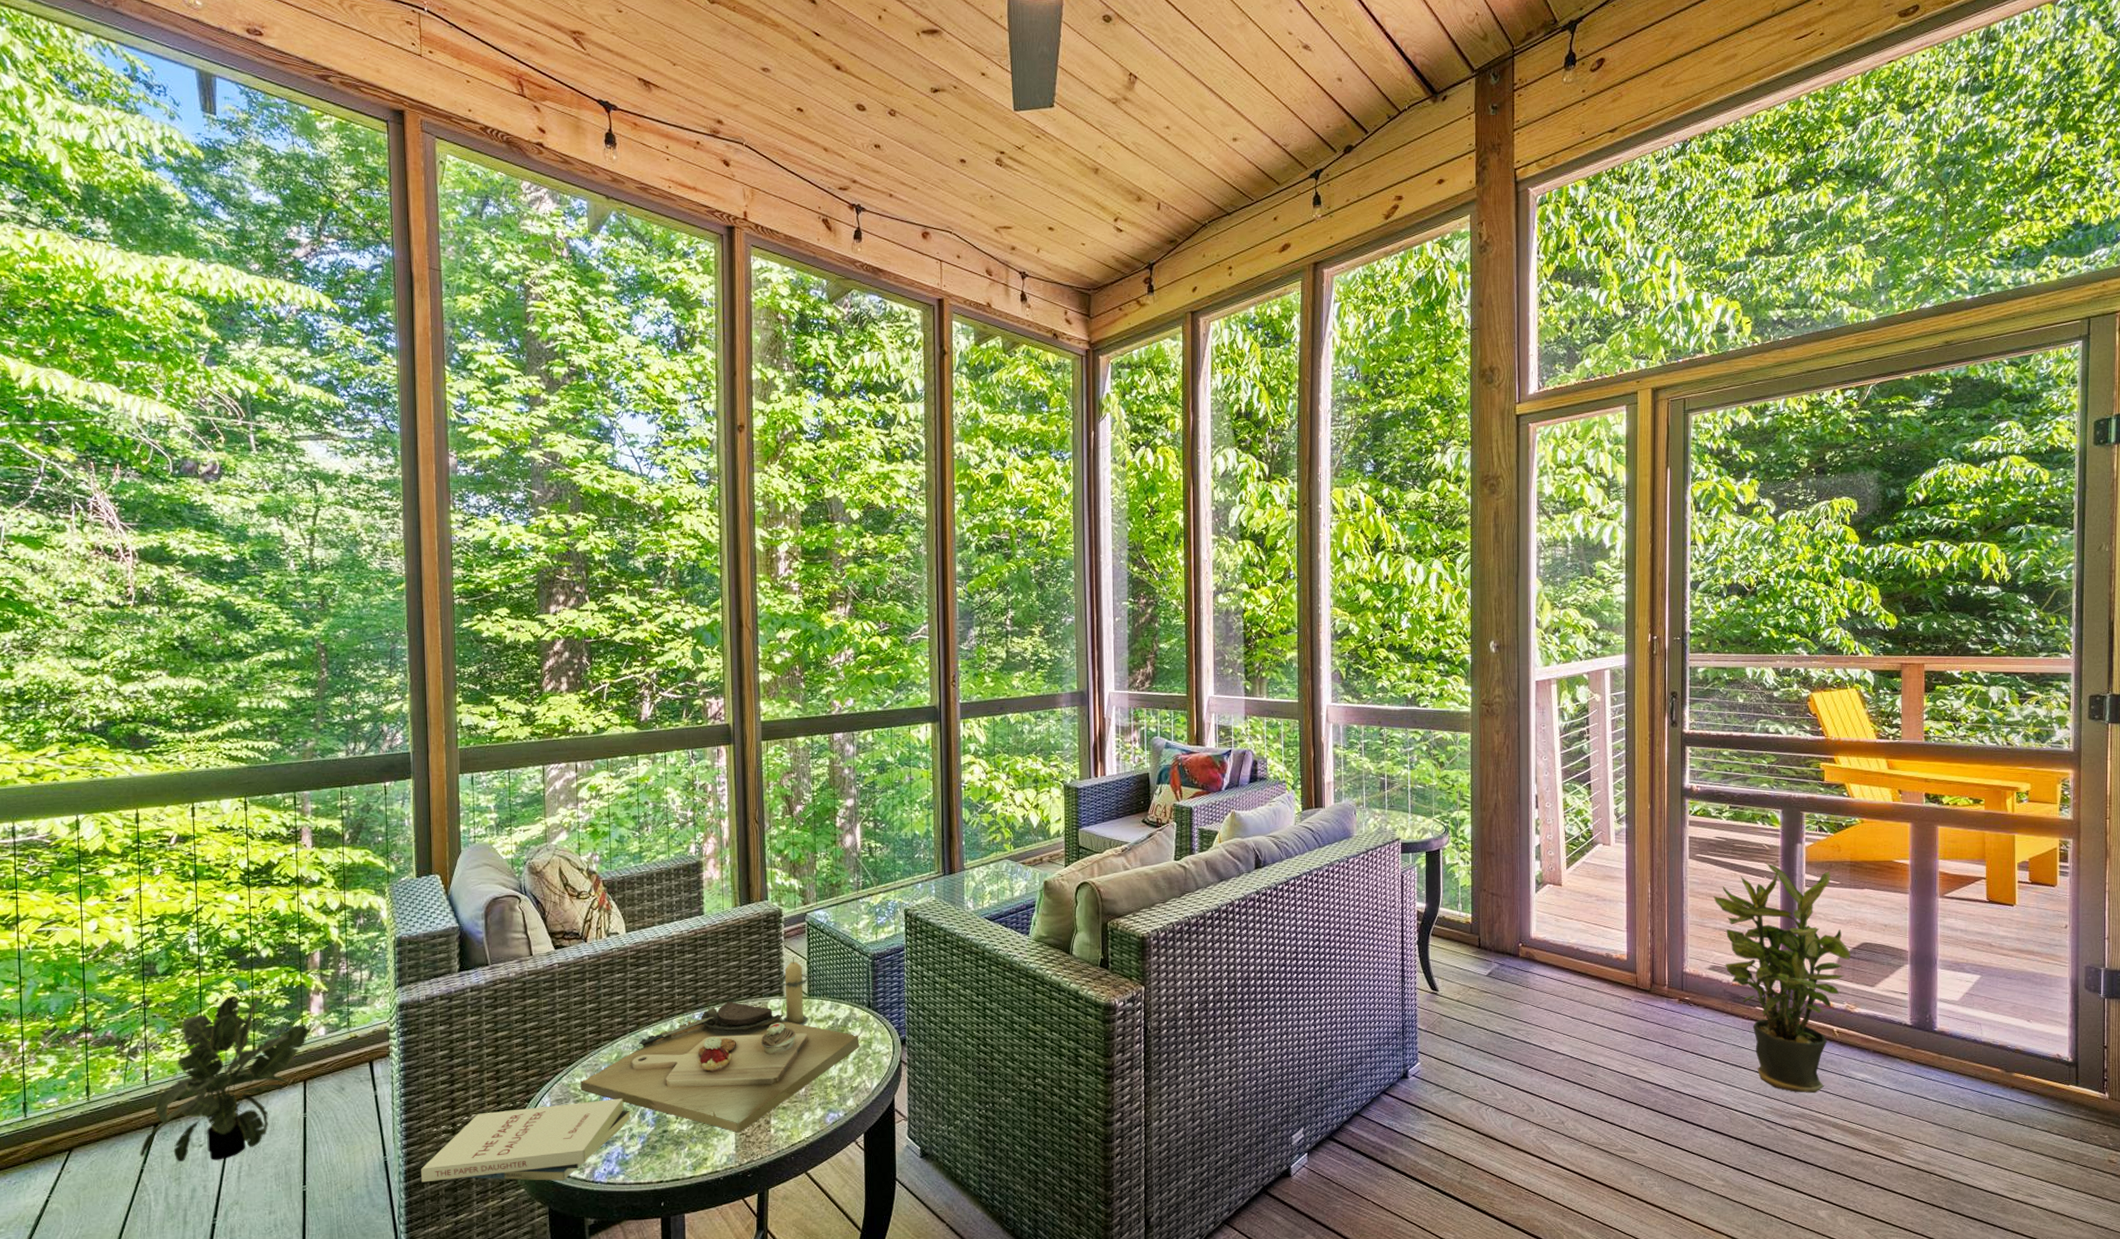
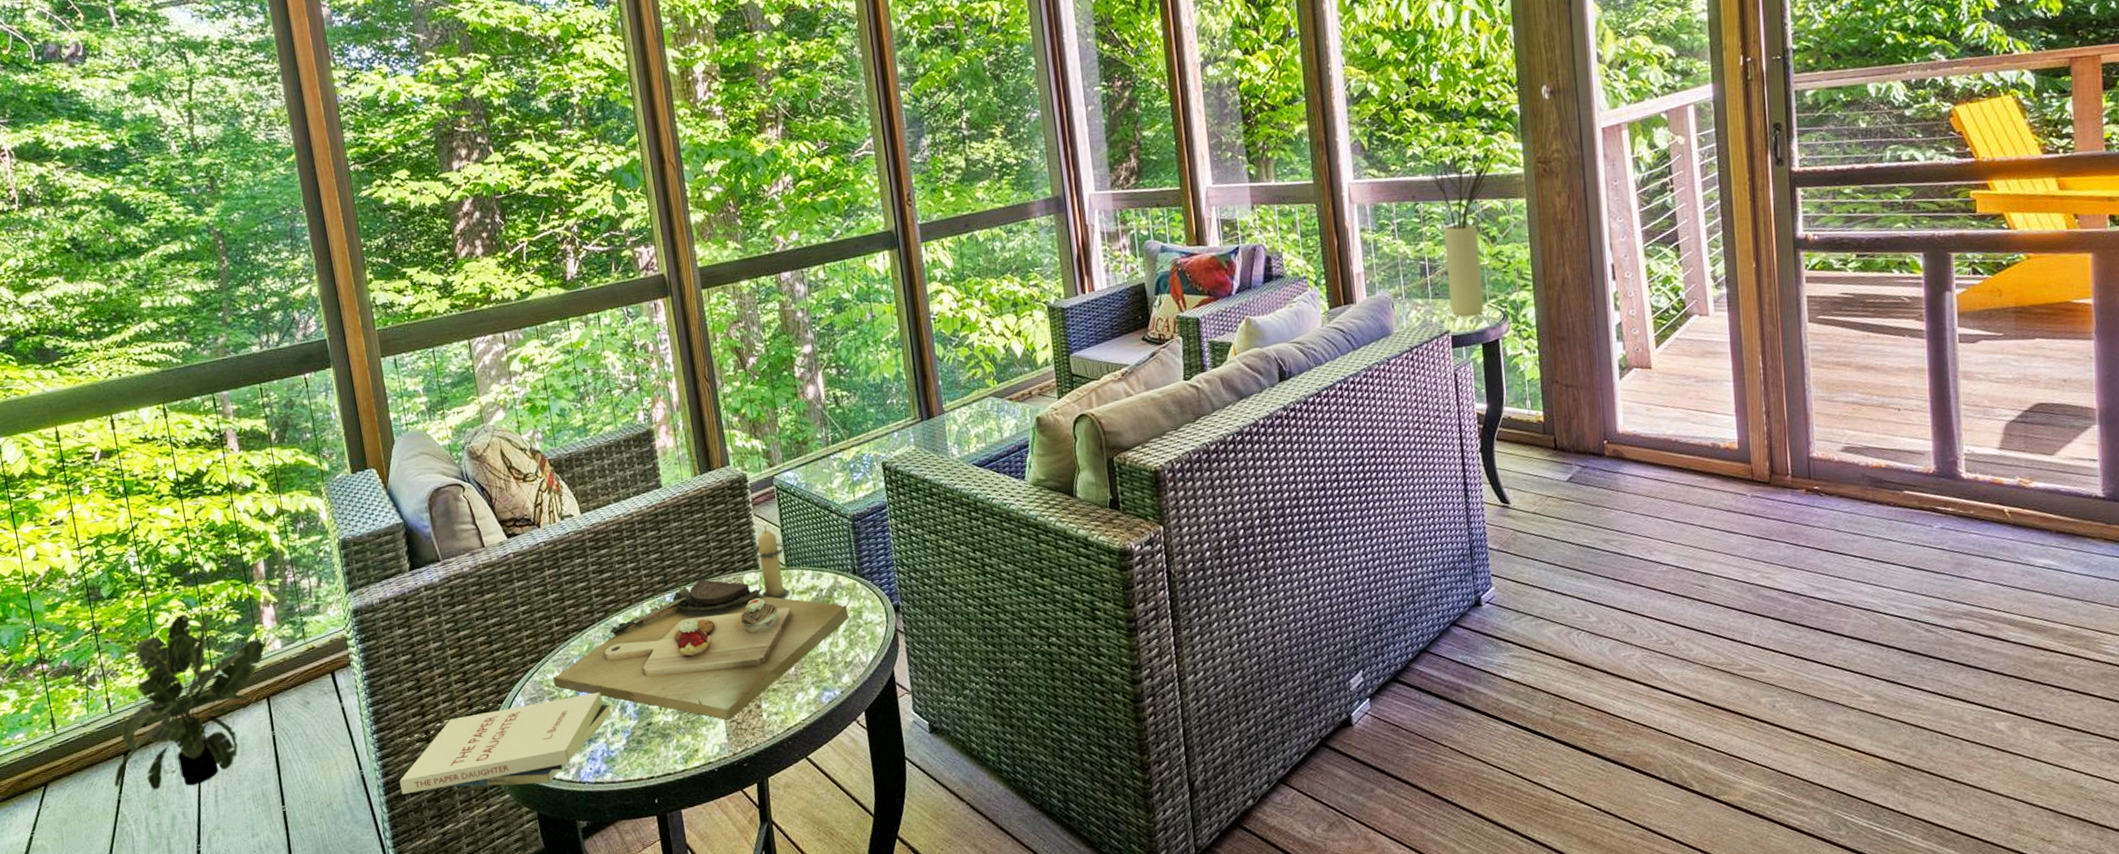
vase: none [1395,682,1449,828] -> present [1430,144,1495,318]
potted plant: present [1713,863,1851,1094] -> none [1842,318,2022,588]

